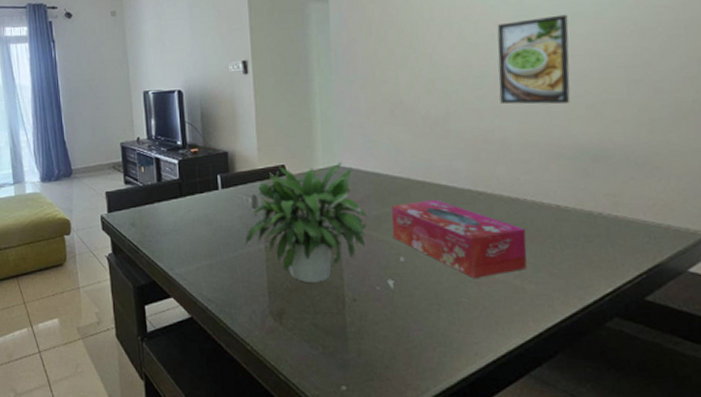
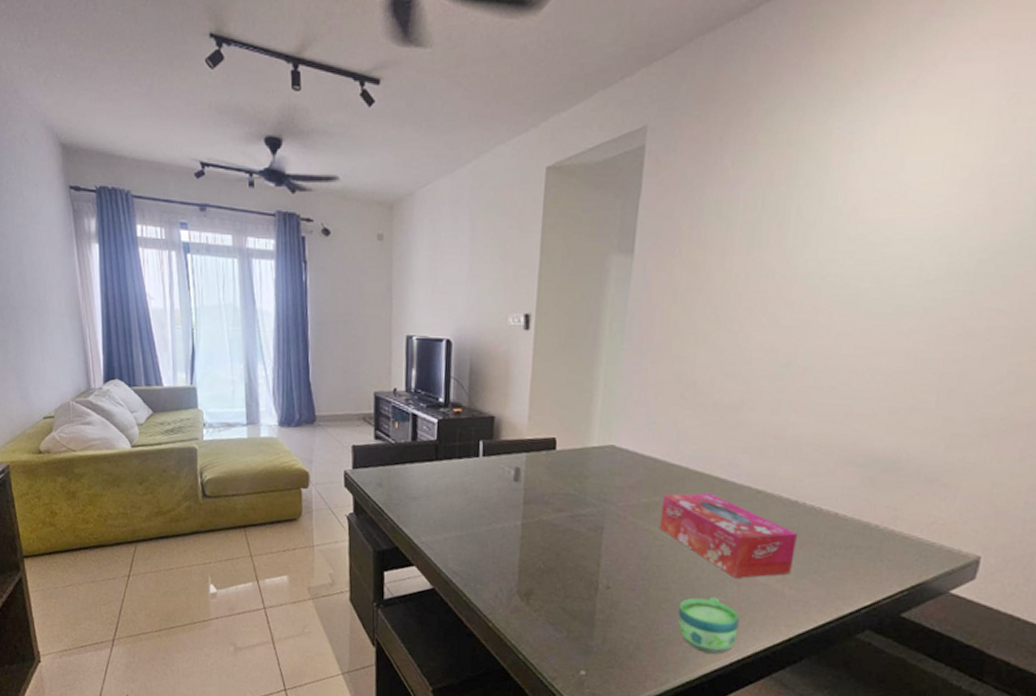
potted plant: present [244,162,405,290] -> none [500,439,668,581]
cup: none [425,299,488,357] -> present [678,596,740,654]
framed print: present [497,14,570,105] -> none [800,306,894,407]

